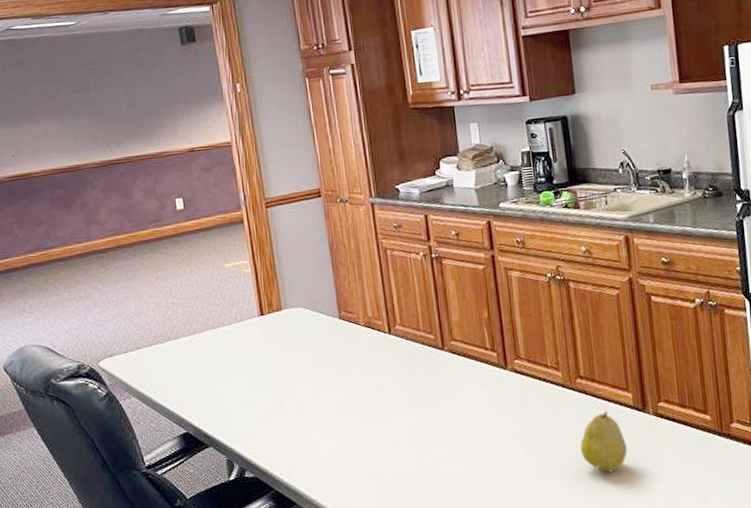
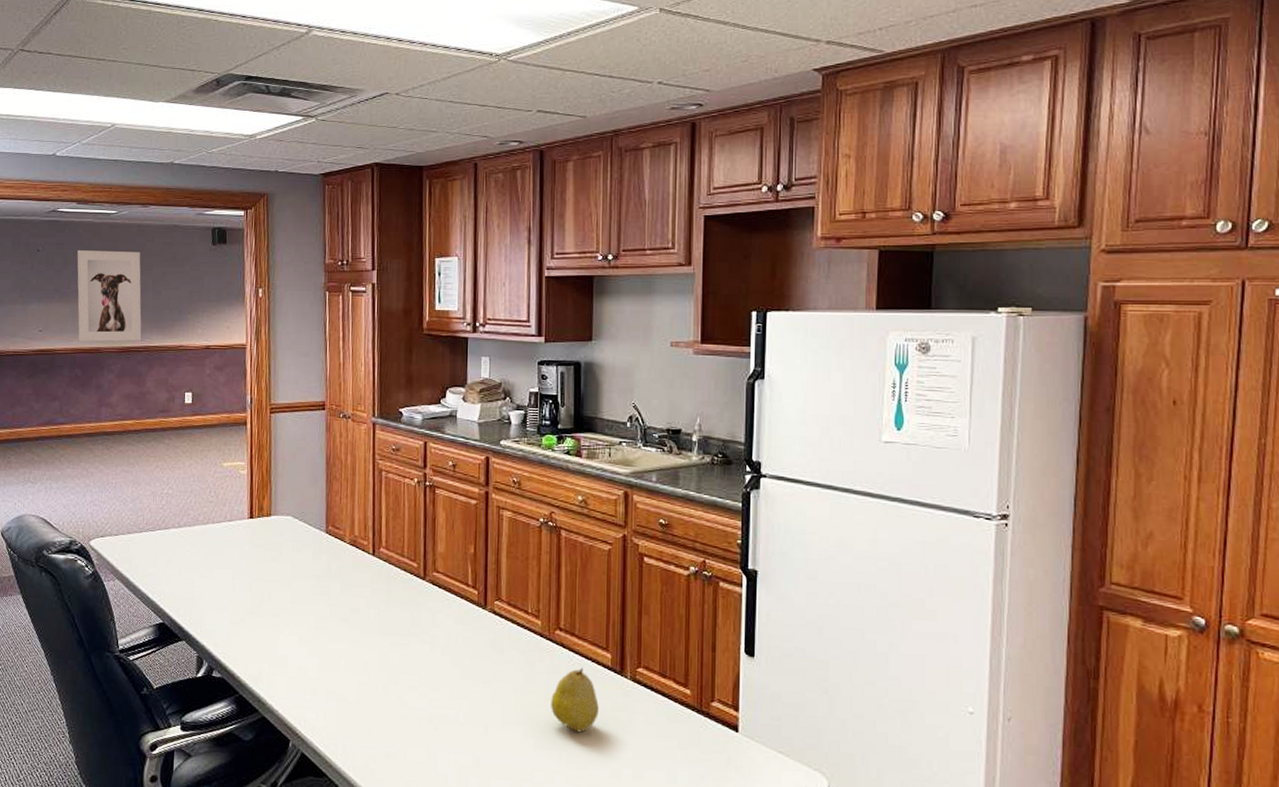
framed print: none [40,61,122,162] -> present [77,250,142,342]

